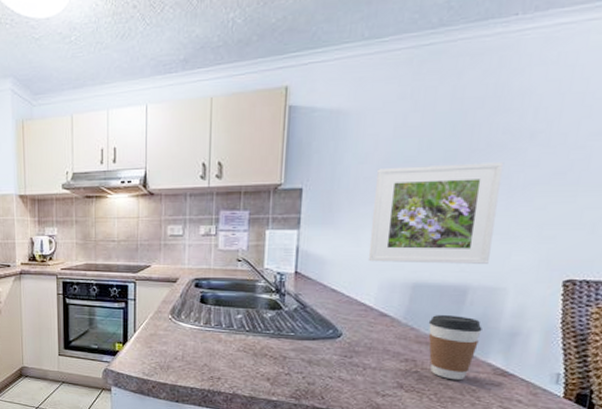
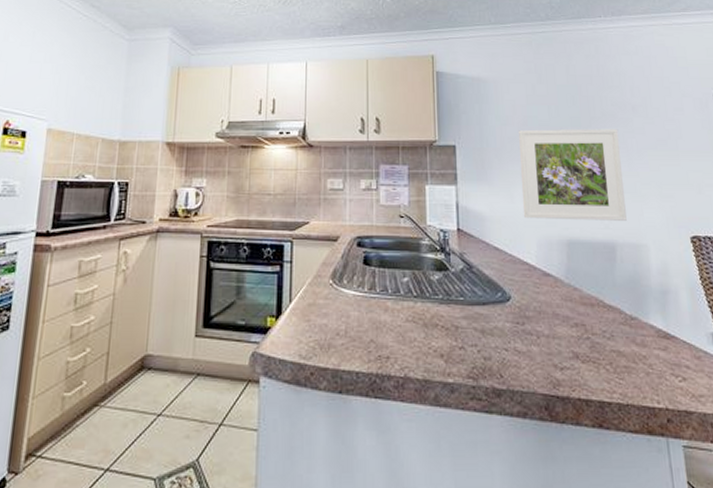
coffee cup: present [428,315,482,381] -> none [588,274,637,346]

